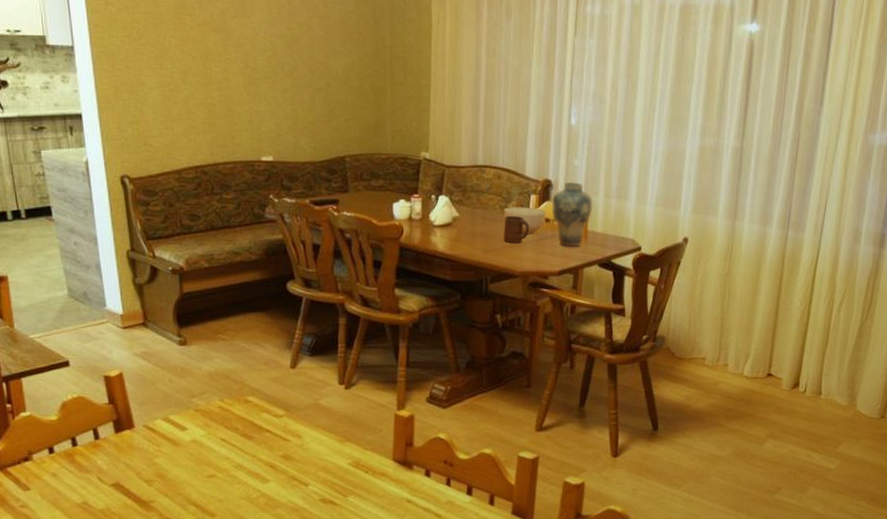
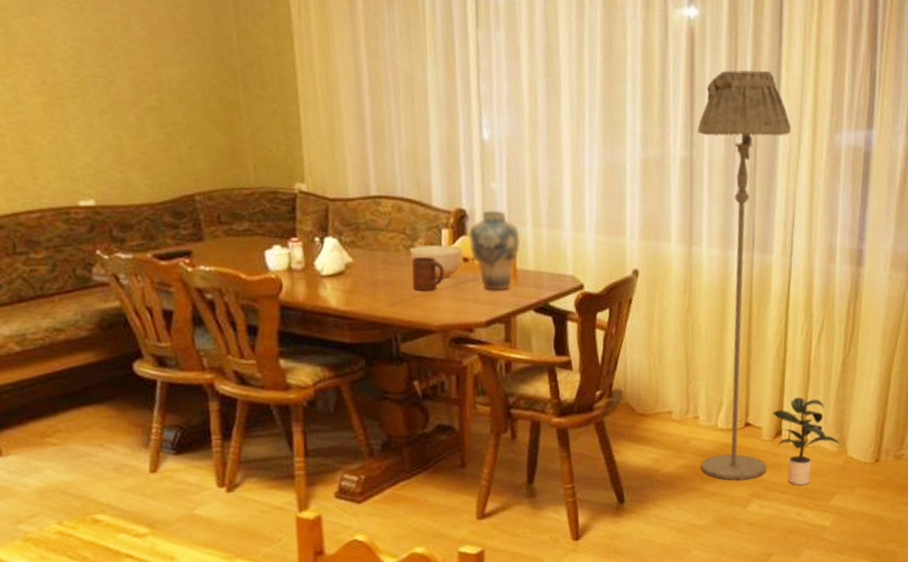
floor lamp: none [726,77,830,422] -> present [697,70,791,481]
potted plant: none [792,355,850,432] -> present [771,397,840,486]

